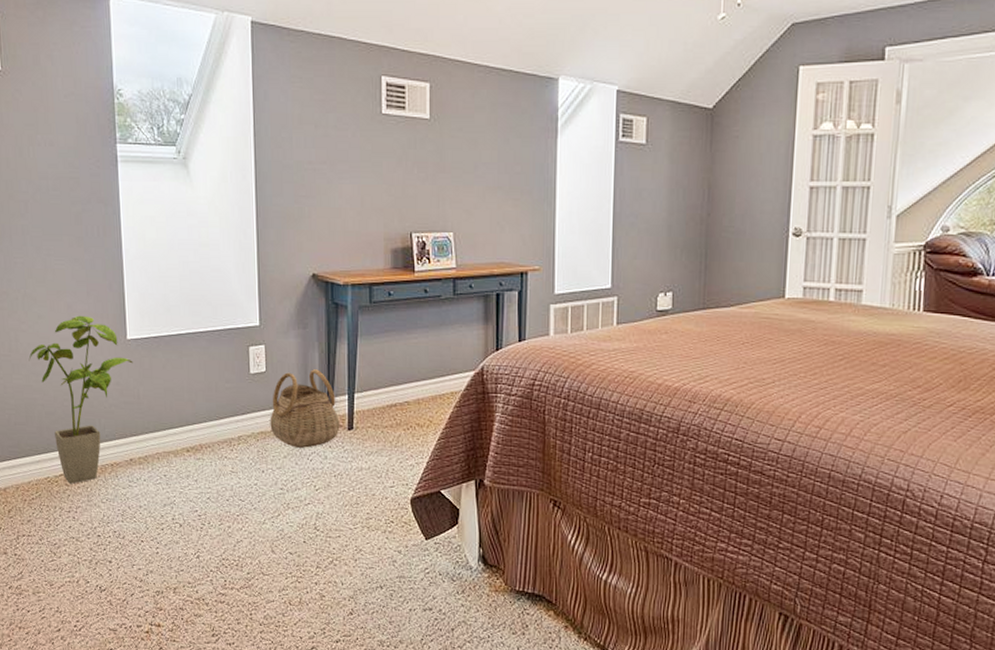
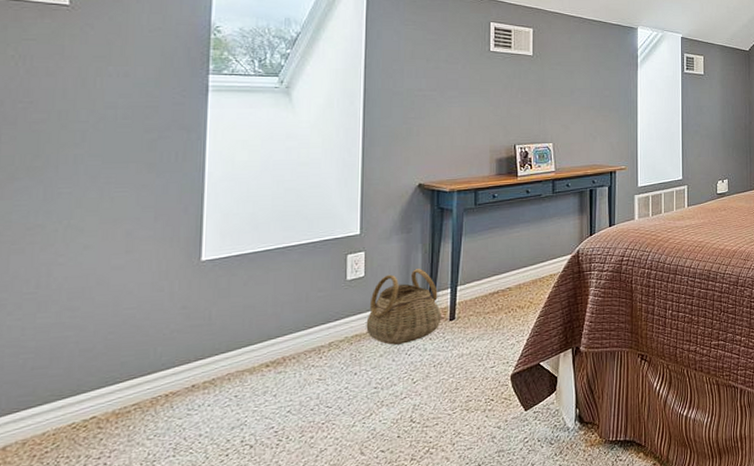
house plant: present [28,315,133,484] -> none [63,241,206,426]

